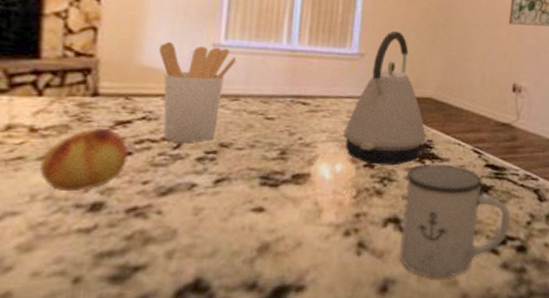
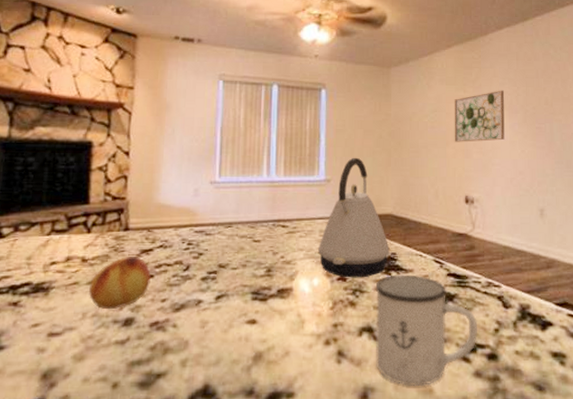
utensil holder: present [158,41,237,142] -> none [170,182,229,264]

